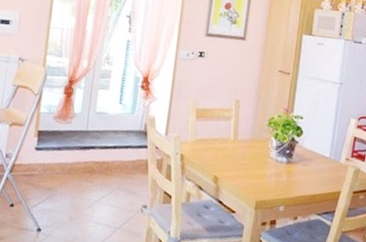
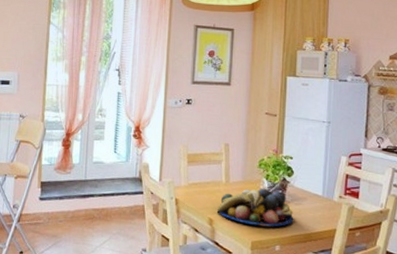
fruit bowl: none [223,147,300,187] -> present [218,188,294,226]

